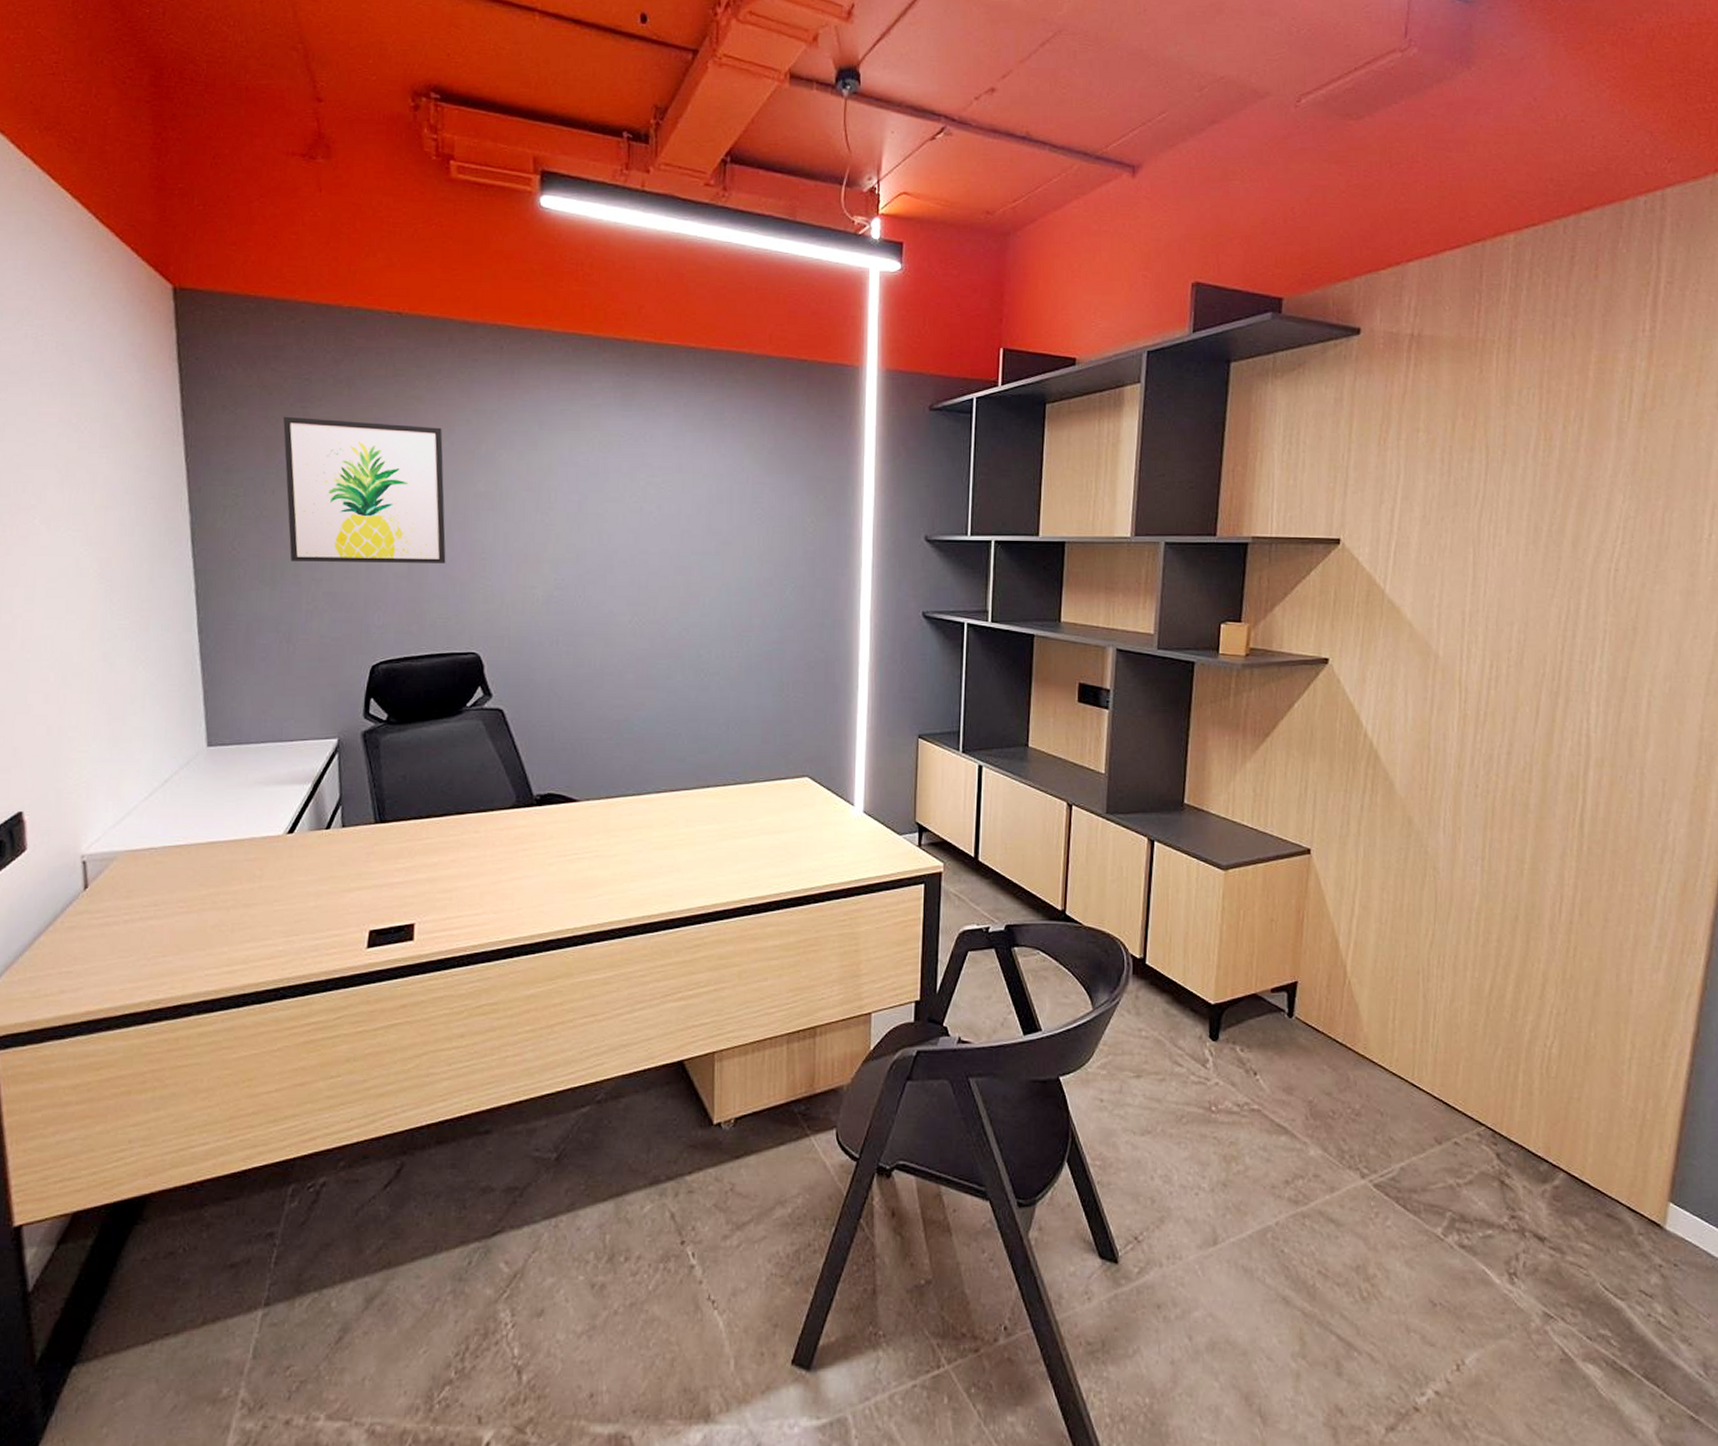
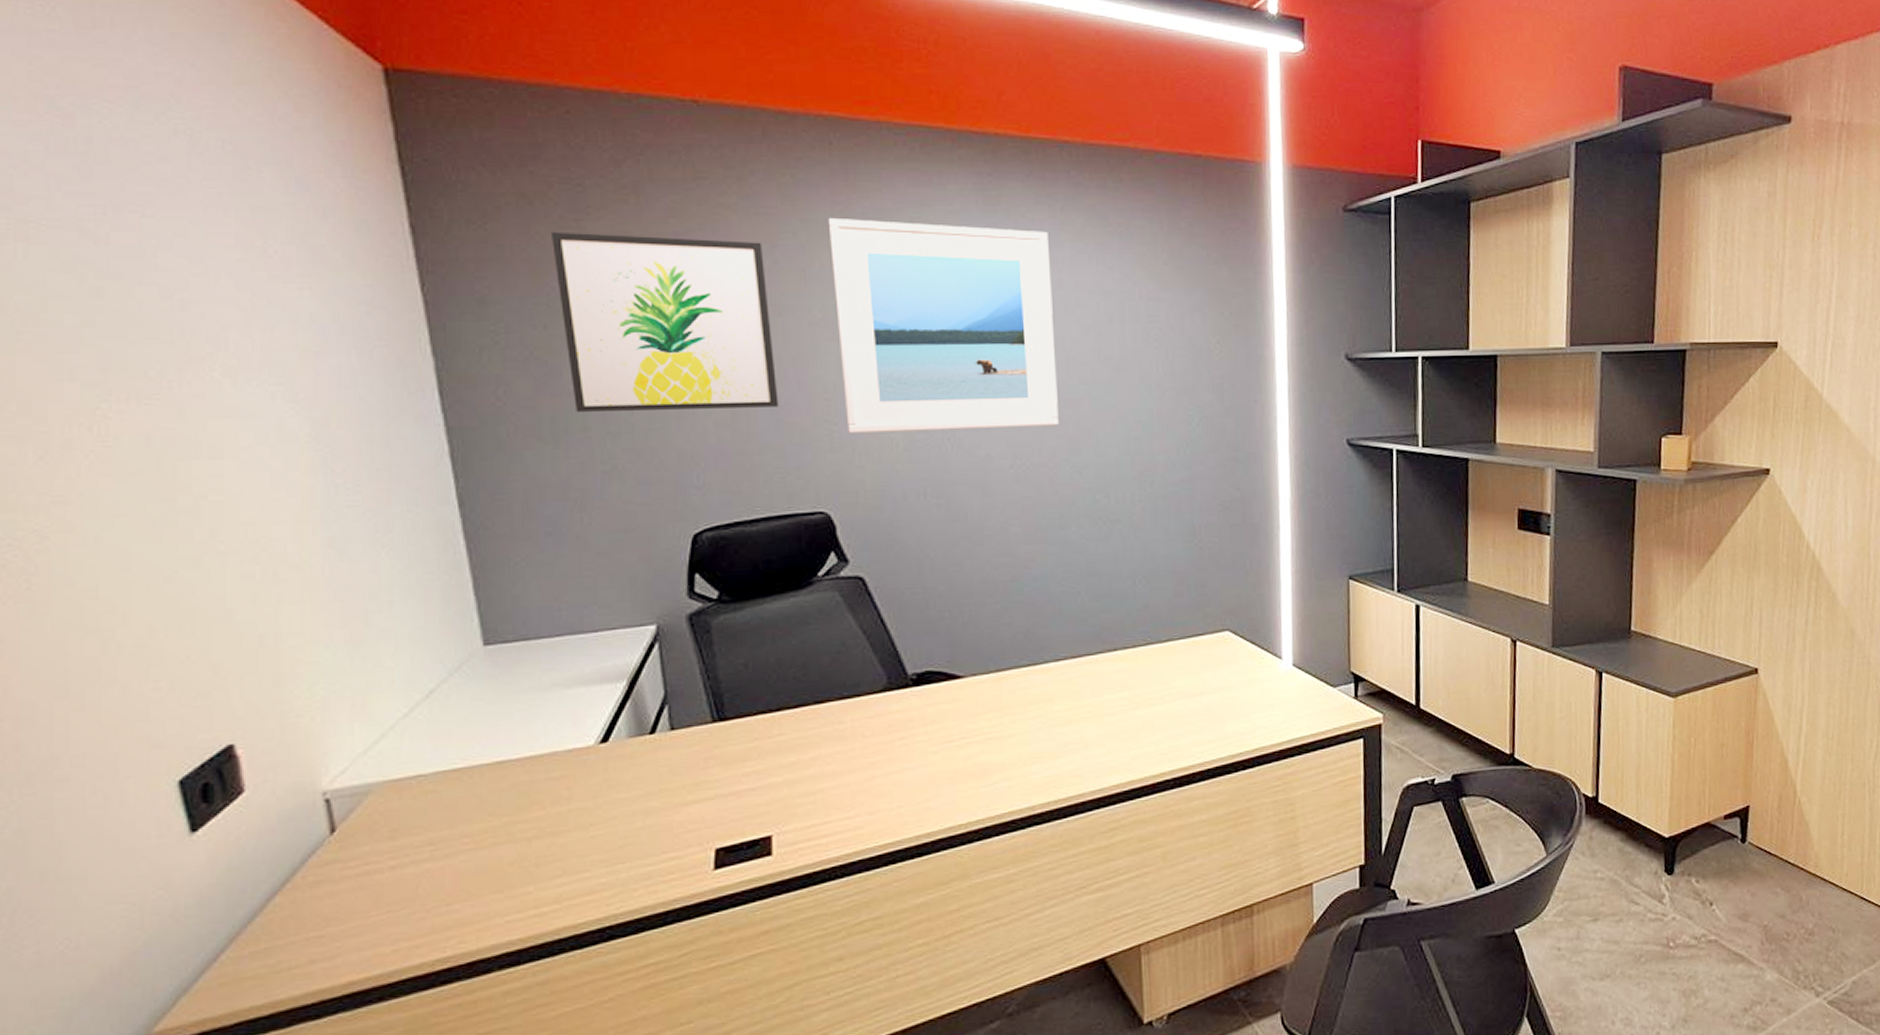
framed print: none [495,408,673,589] -> present [828,217,1059,433]

